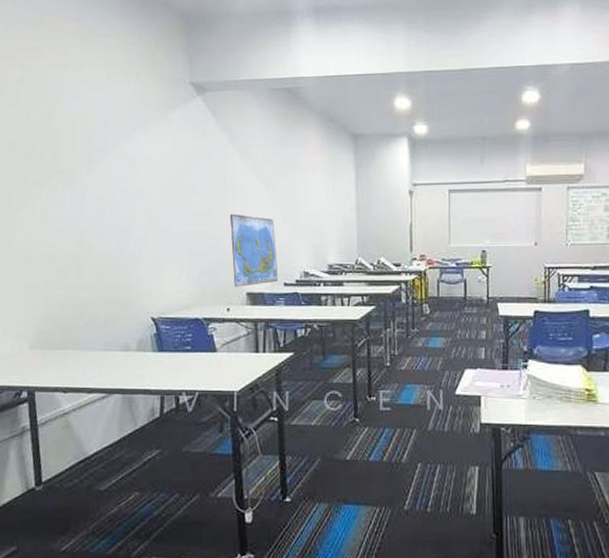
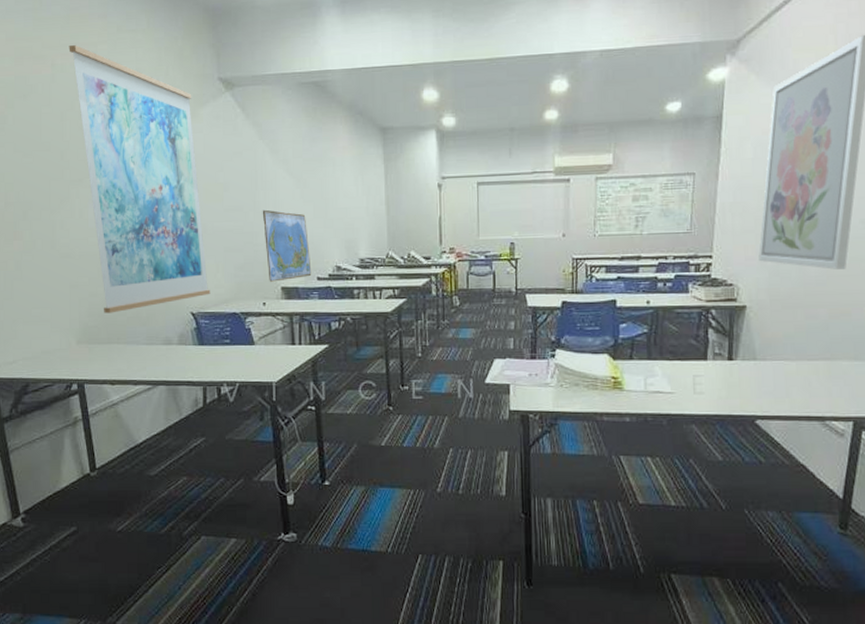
wall art: none [40,47,173,318] -> present [69,44,211,314]

